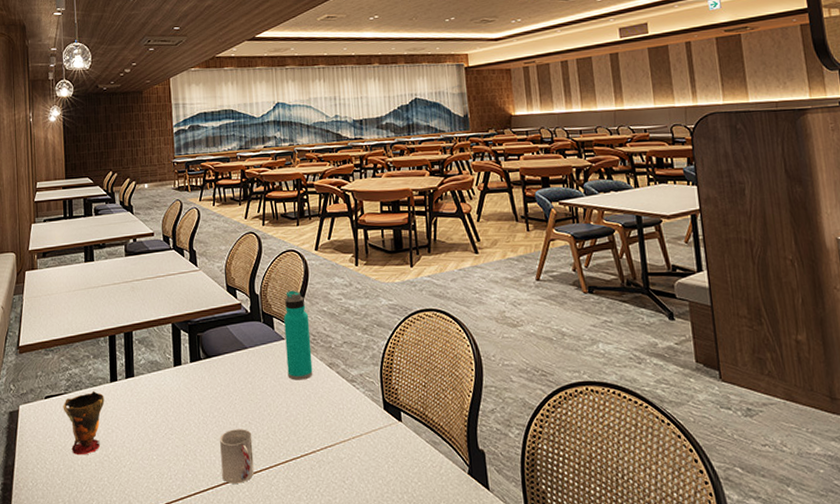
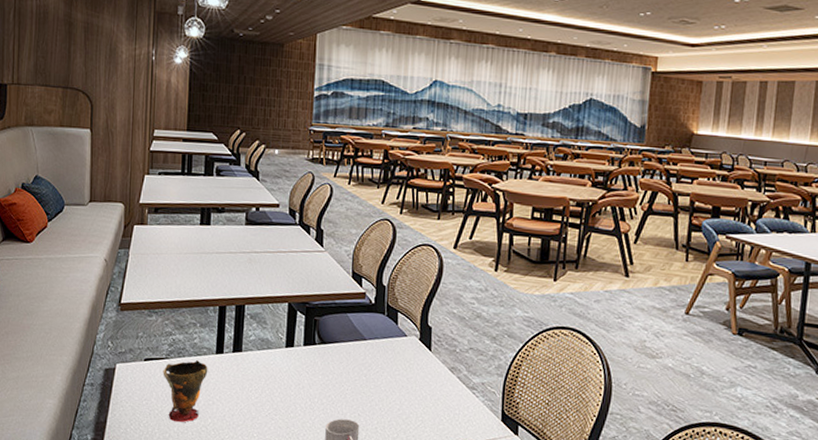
water bottle: present [284,290,313,380] -> none [405,286,437,380]

